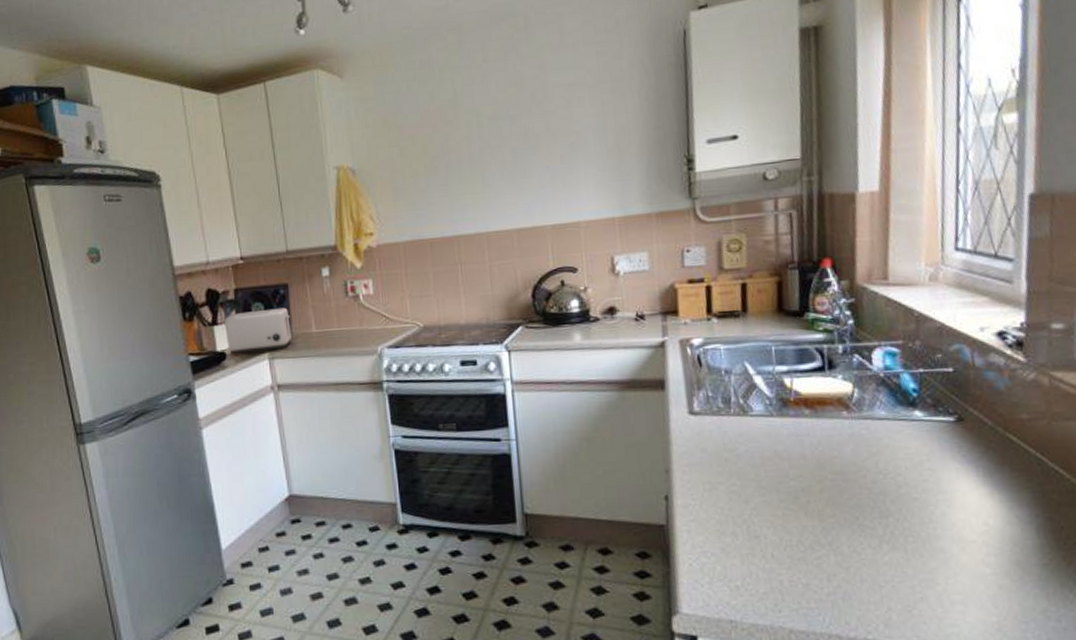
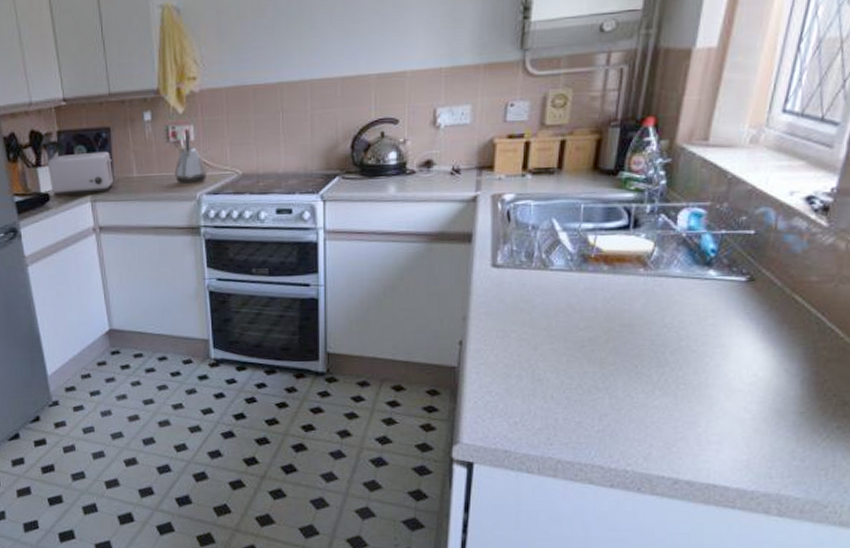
kettle: none [354,284,388,339] -> present [174,130,208,185]

